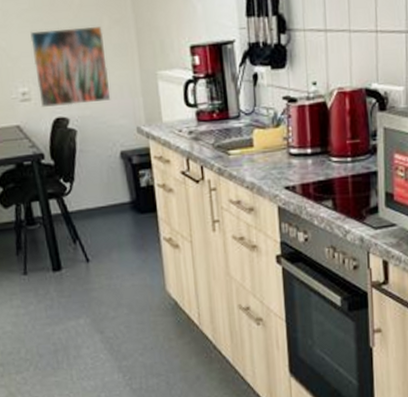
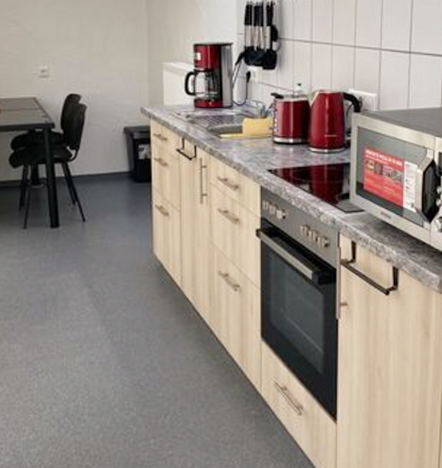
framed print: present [30,25,111,108] -> none [54,20,120,85]

